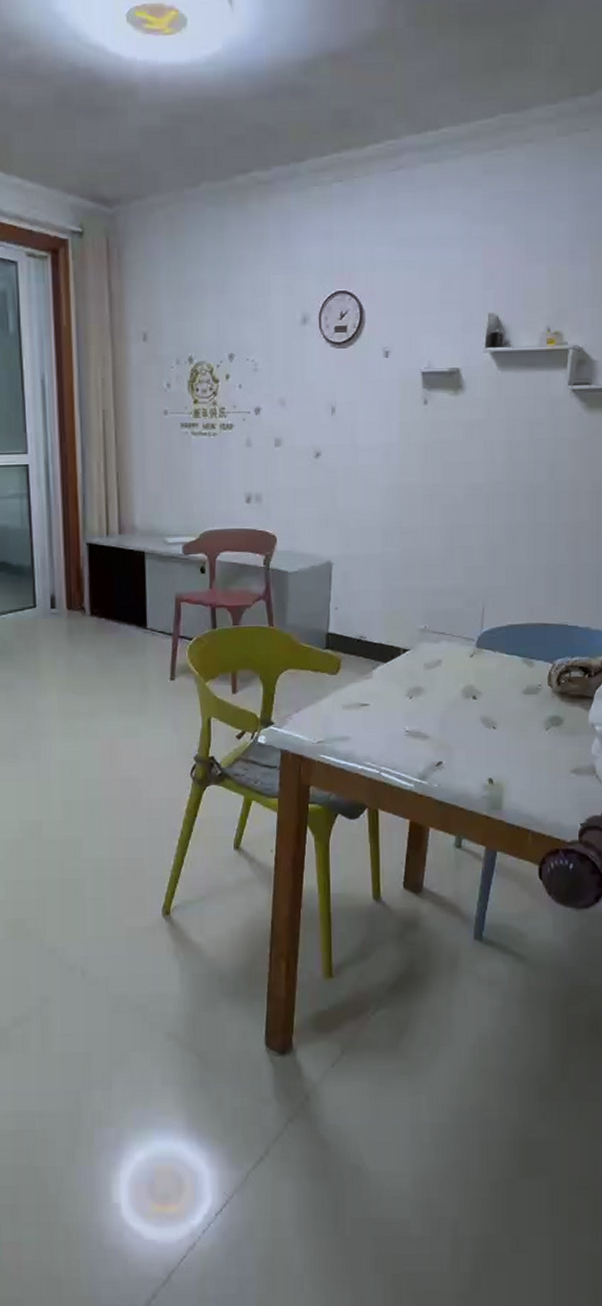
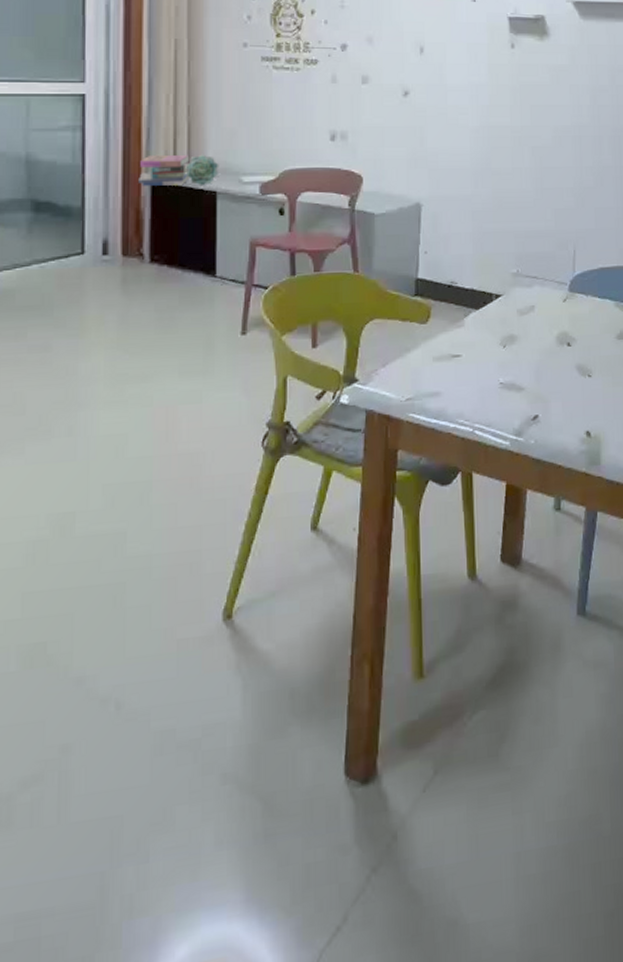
books: none [77,518,121,547] -> present [138,154,190,186]
succulent plant: none [117,517,147,546] -> present [185,154,219,185]

